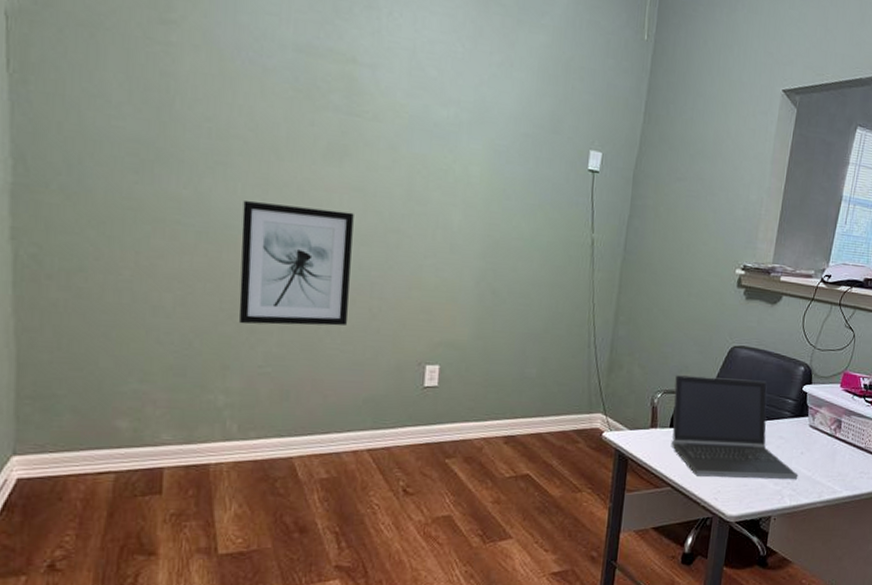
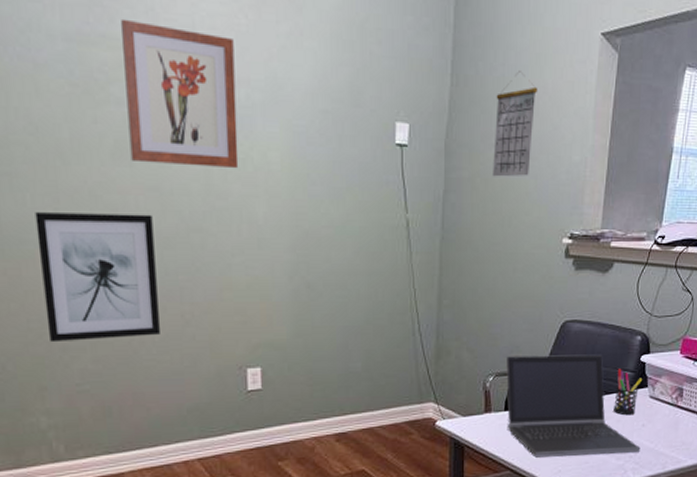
wall art: none [341,37,449,179] -> present [120,18,239,169]
calendar: none [674,116,723,210] -> present [492,71,538,177]
pen holder: none [774,396,804,443] -> present [613,369,643,416]

